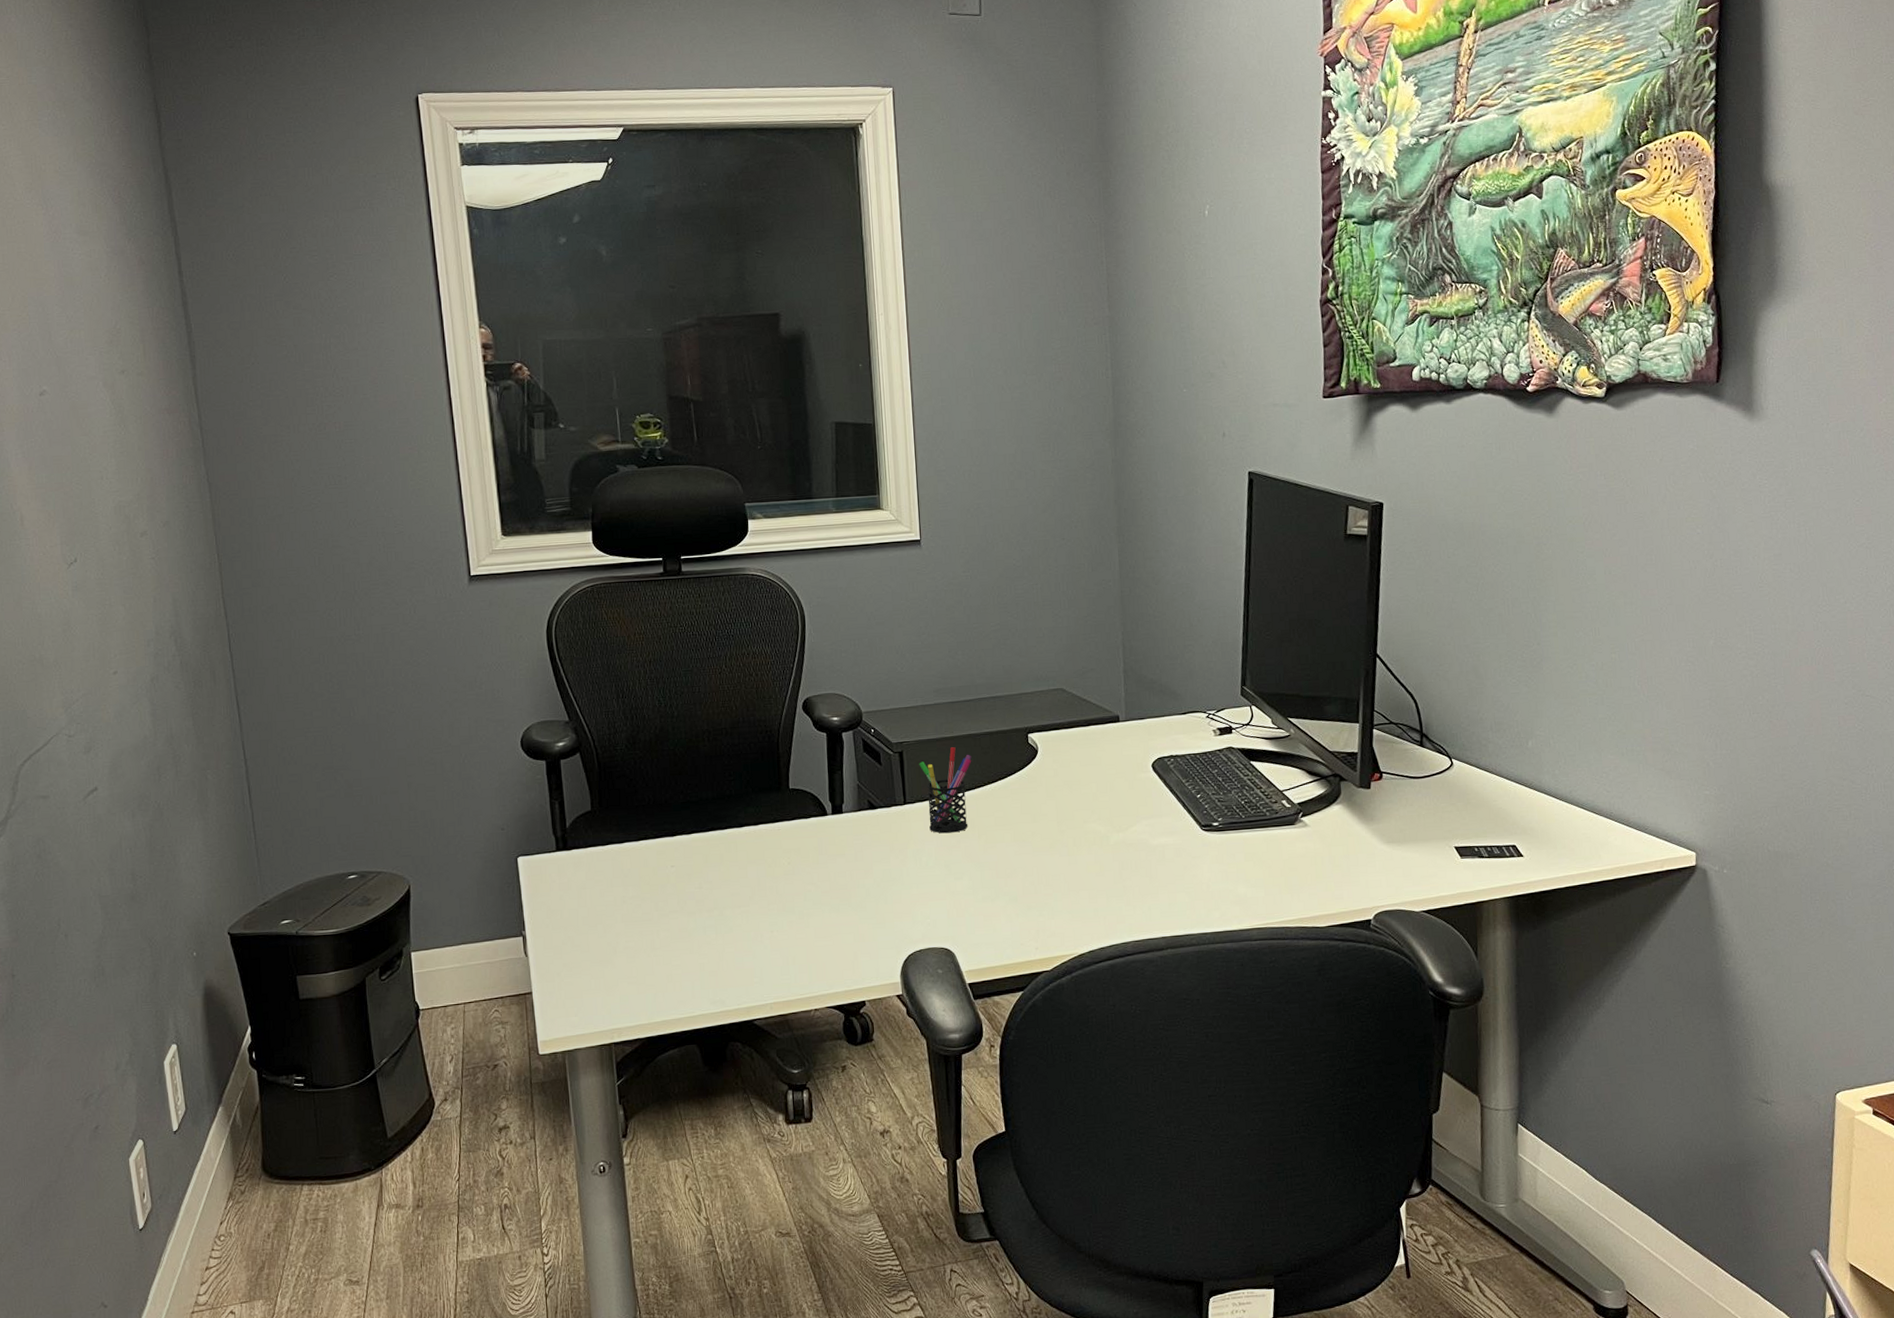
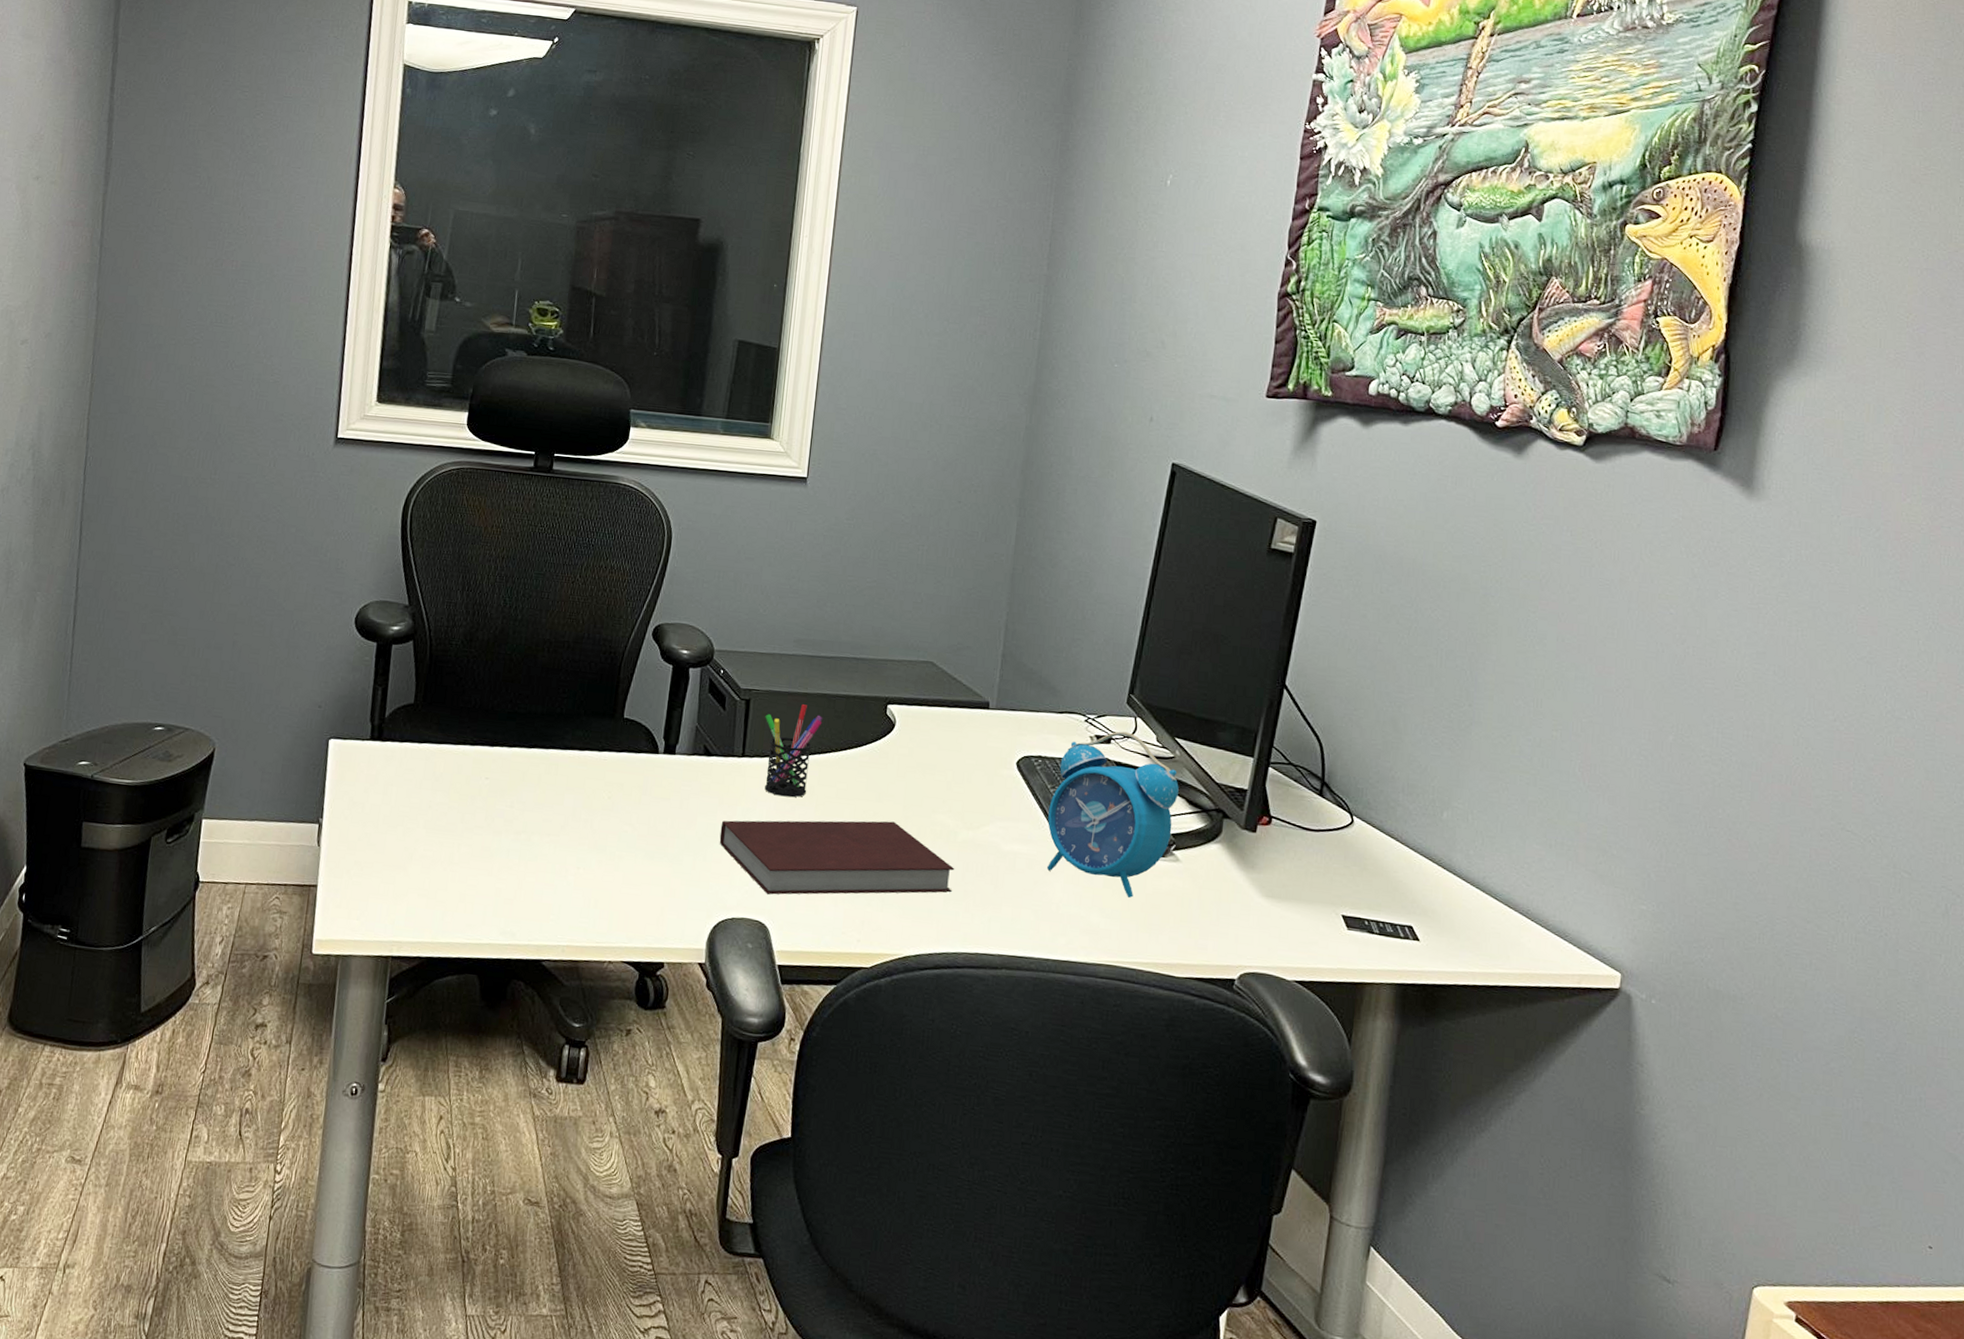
notebook: none [895,837,1112,923] -> present [719,820,955,895]
alarm clock: none [1186,720,1298,866] -> present [1047,731,1179,898]

